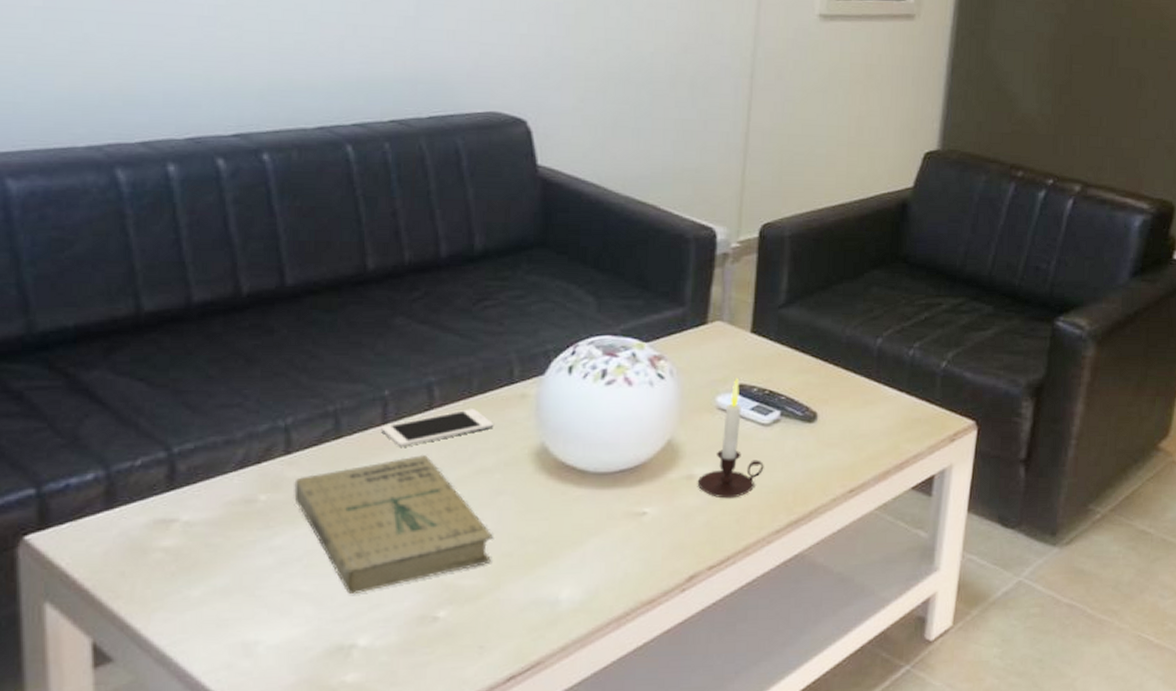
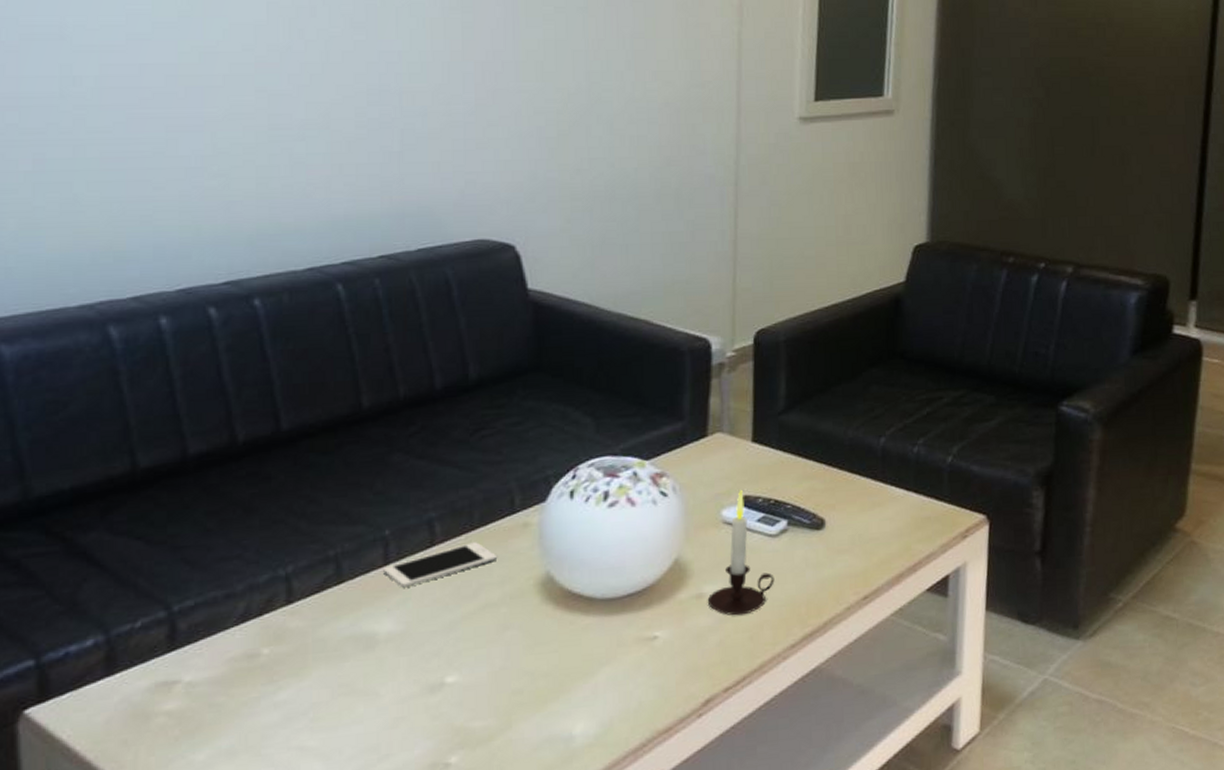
book: present [294,454,494,595] -> none [297,593,503,747]

